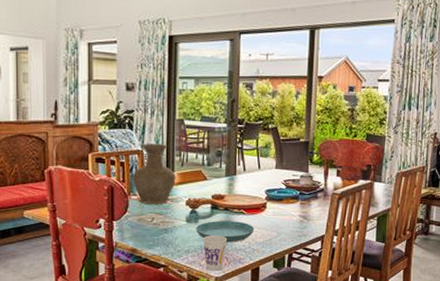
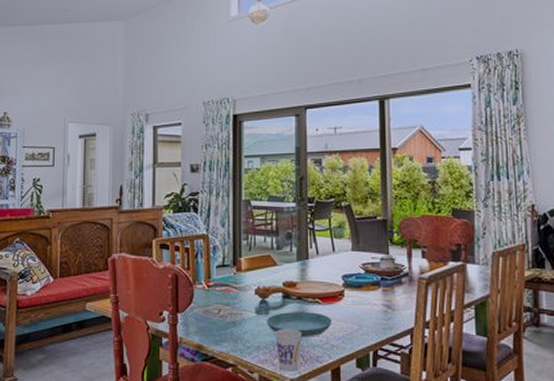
vase: present [132,143,176,204] -> none [197,227,244,294]

